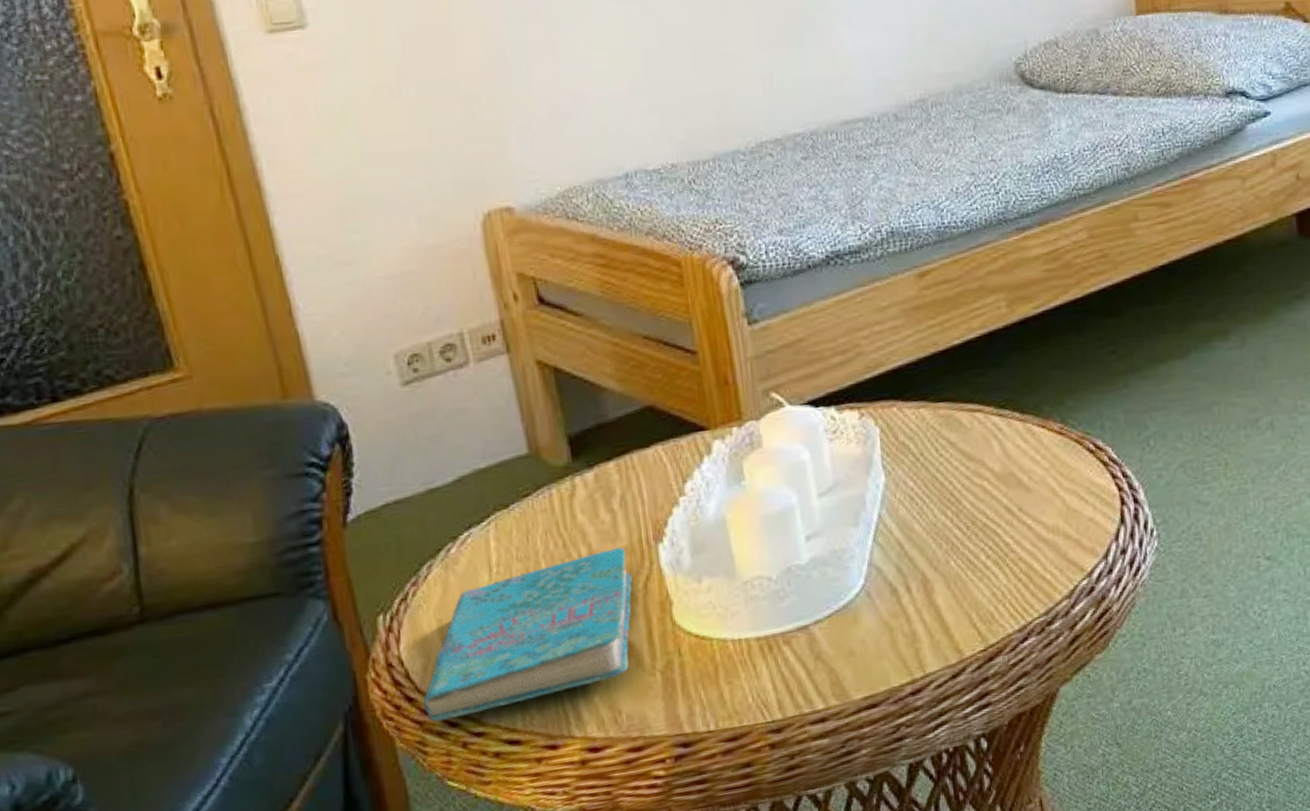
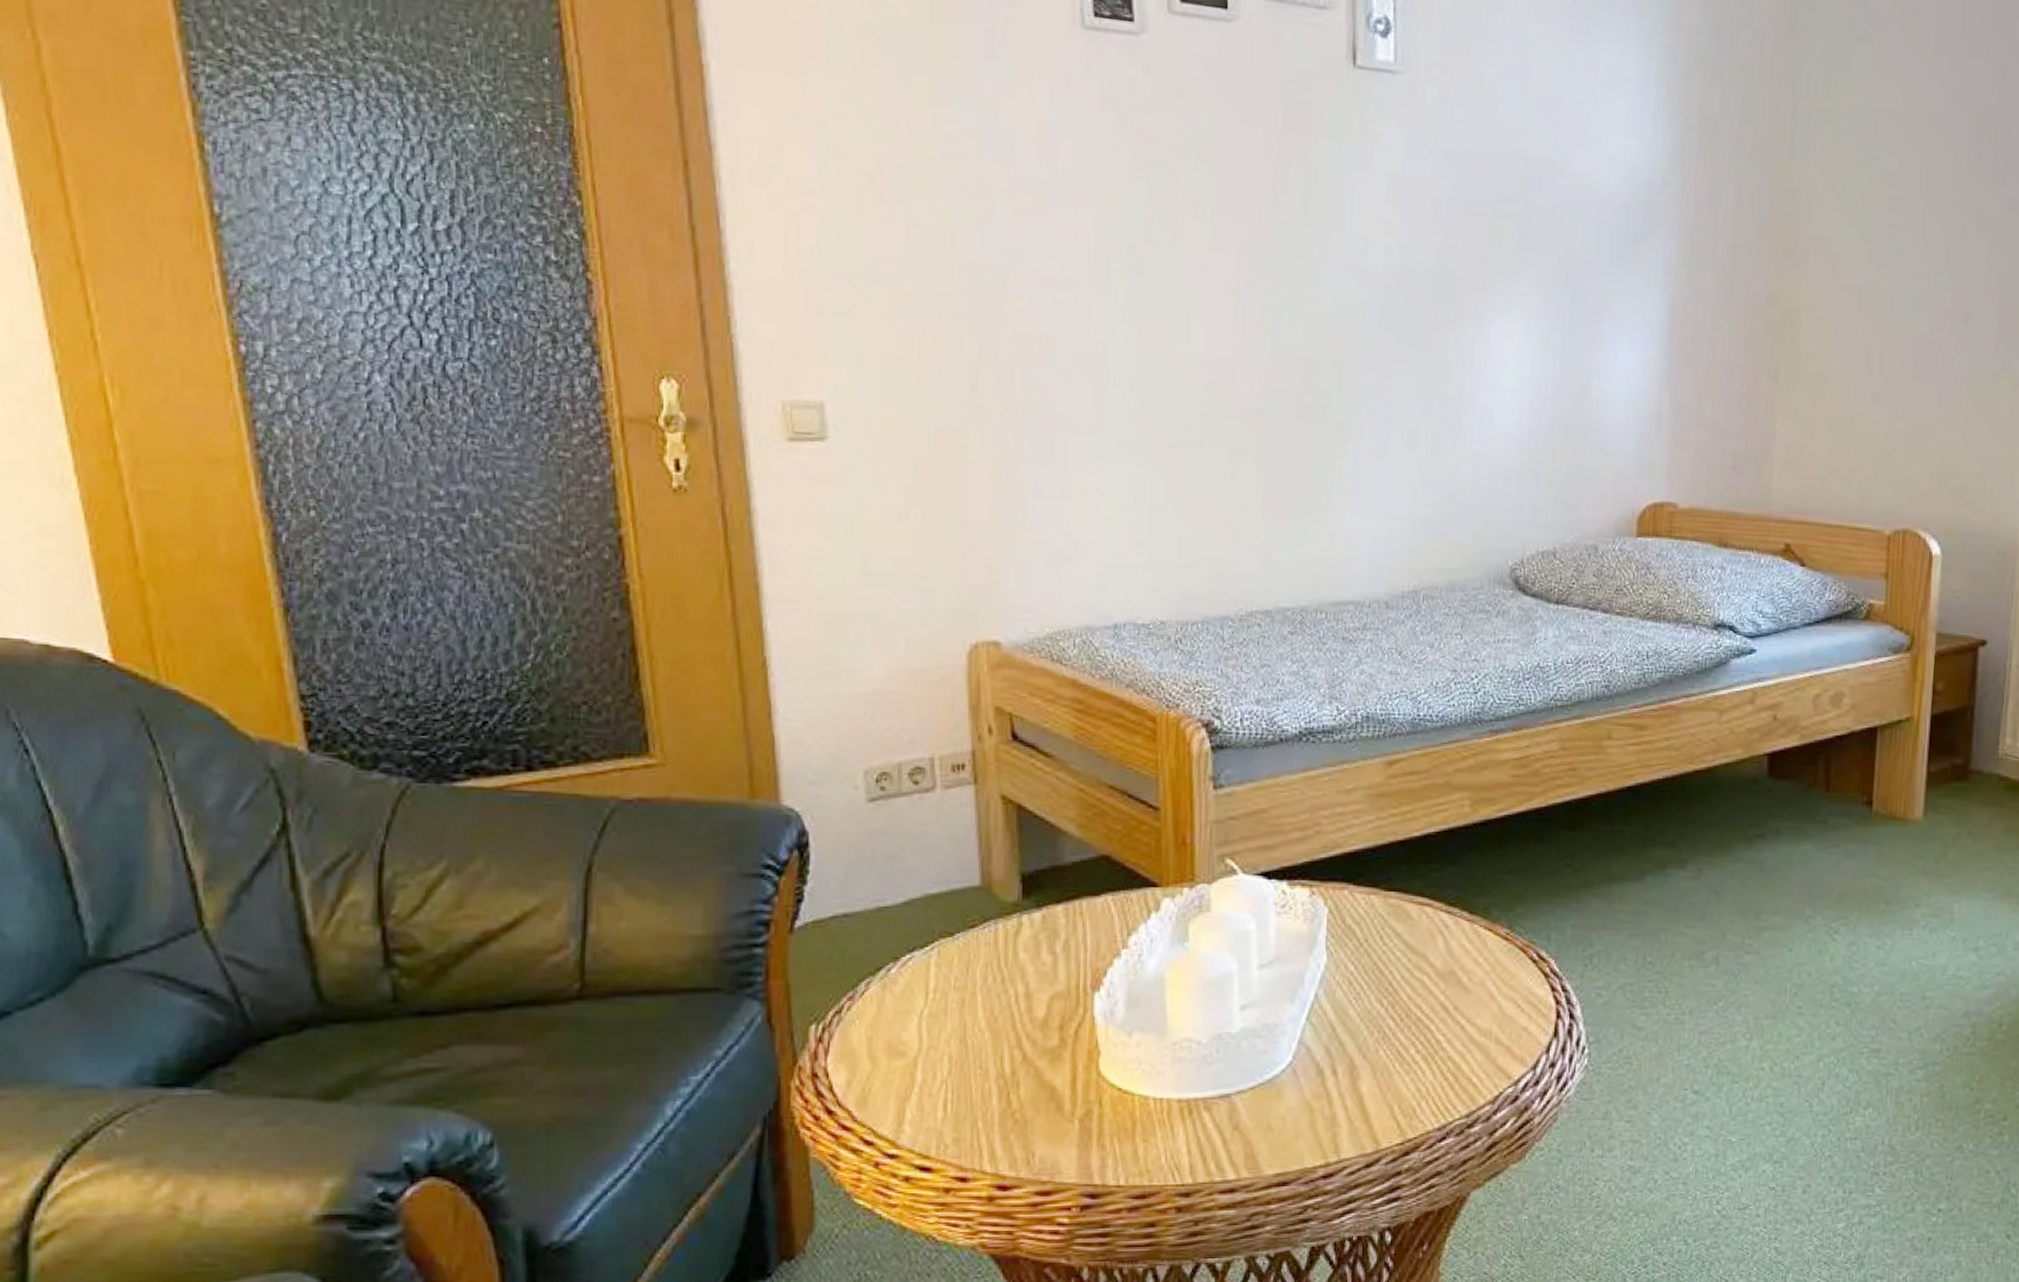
cover: present [423,547,632,722] -> none [842,991,1064,1137]

